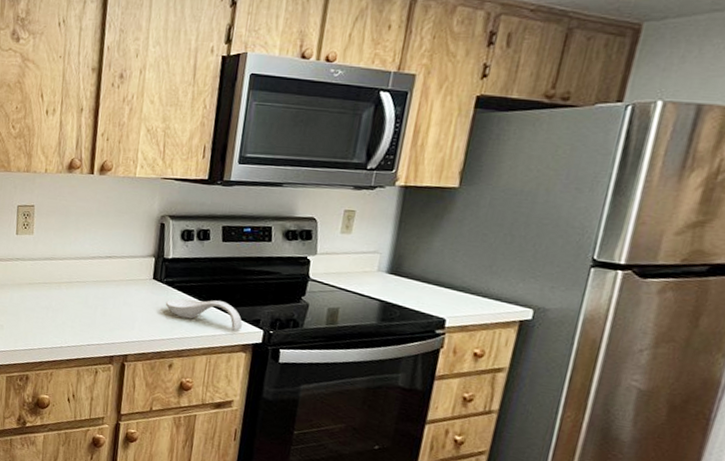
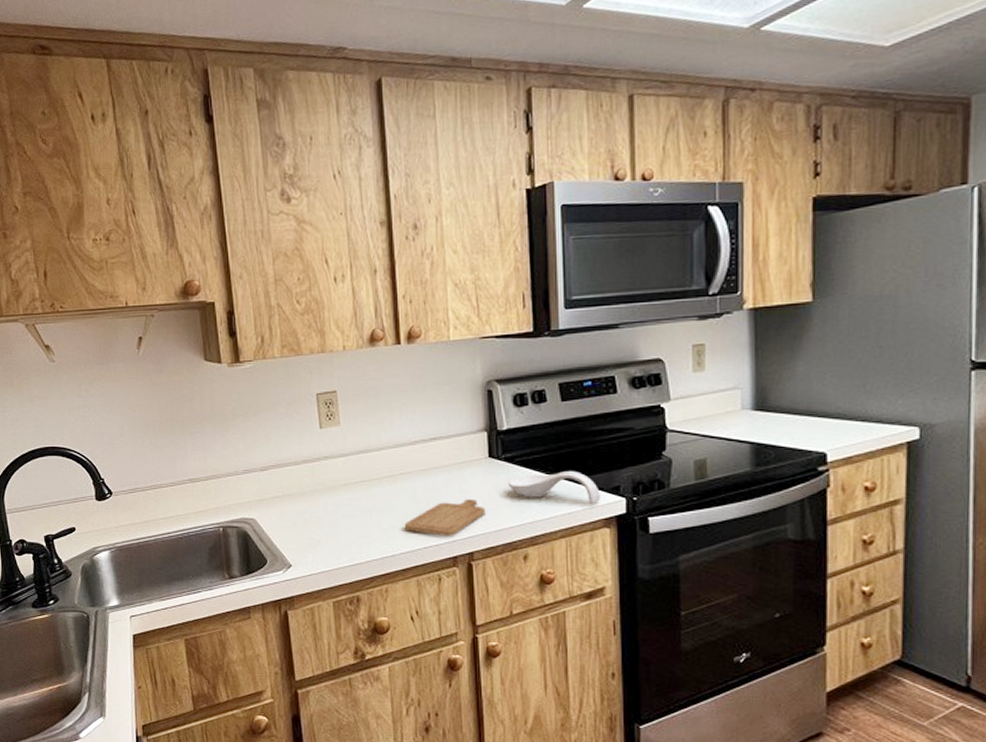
chopping board: none [73,310,143,339] -> present [404,499,485,536]

